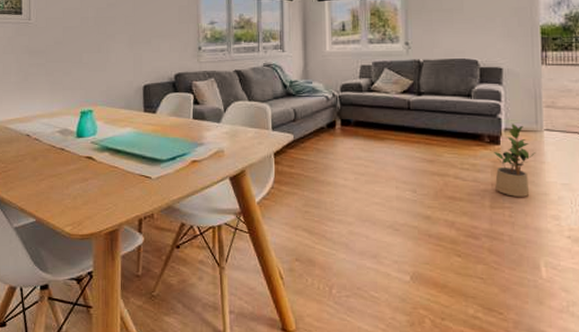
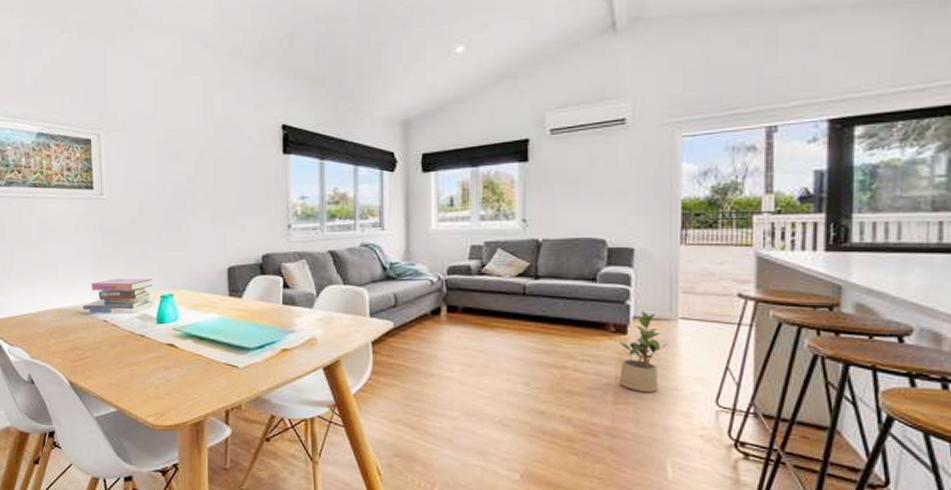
books: none [7,96,74,128] -> present [83,279,154,313]

